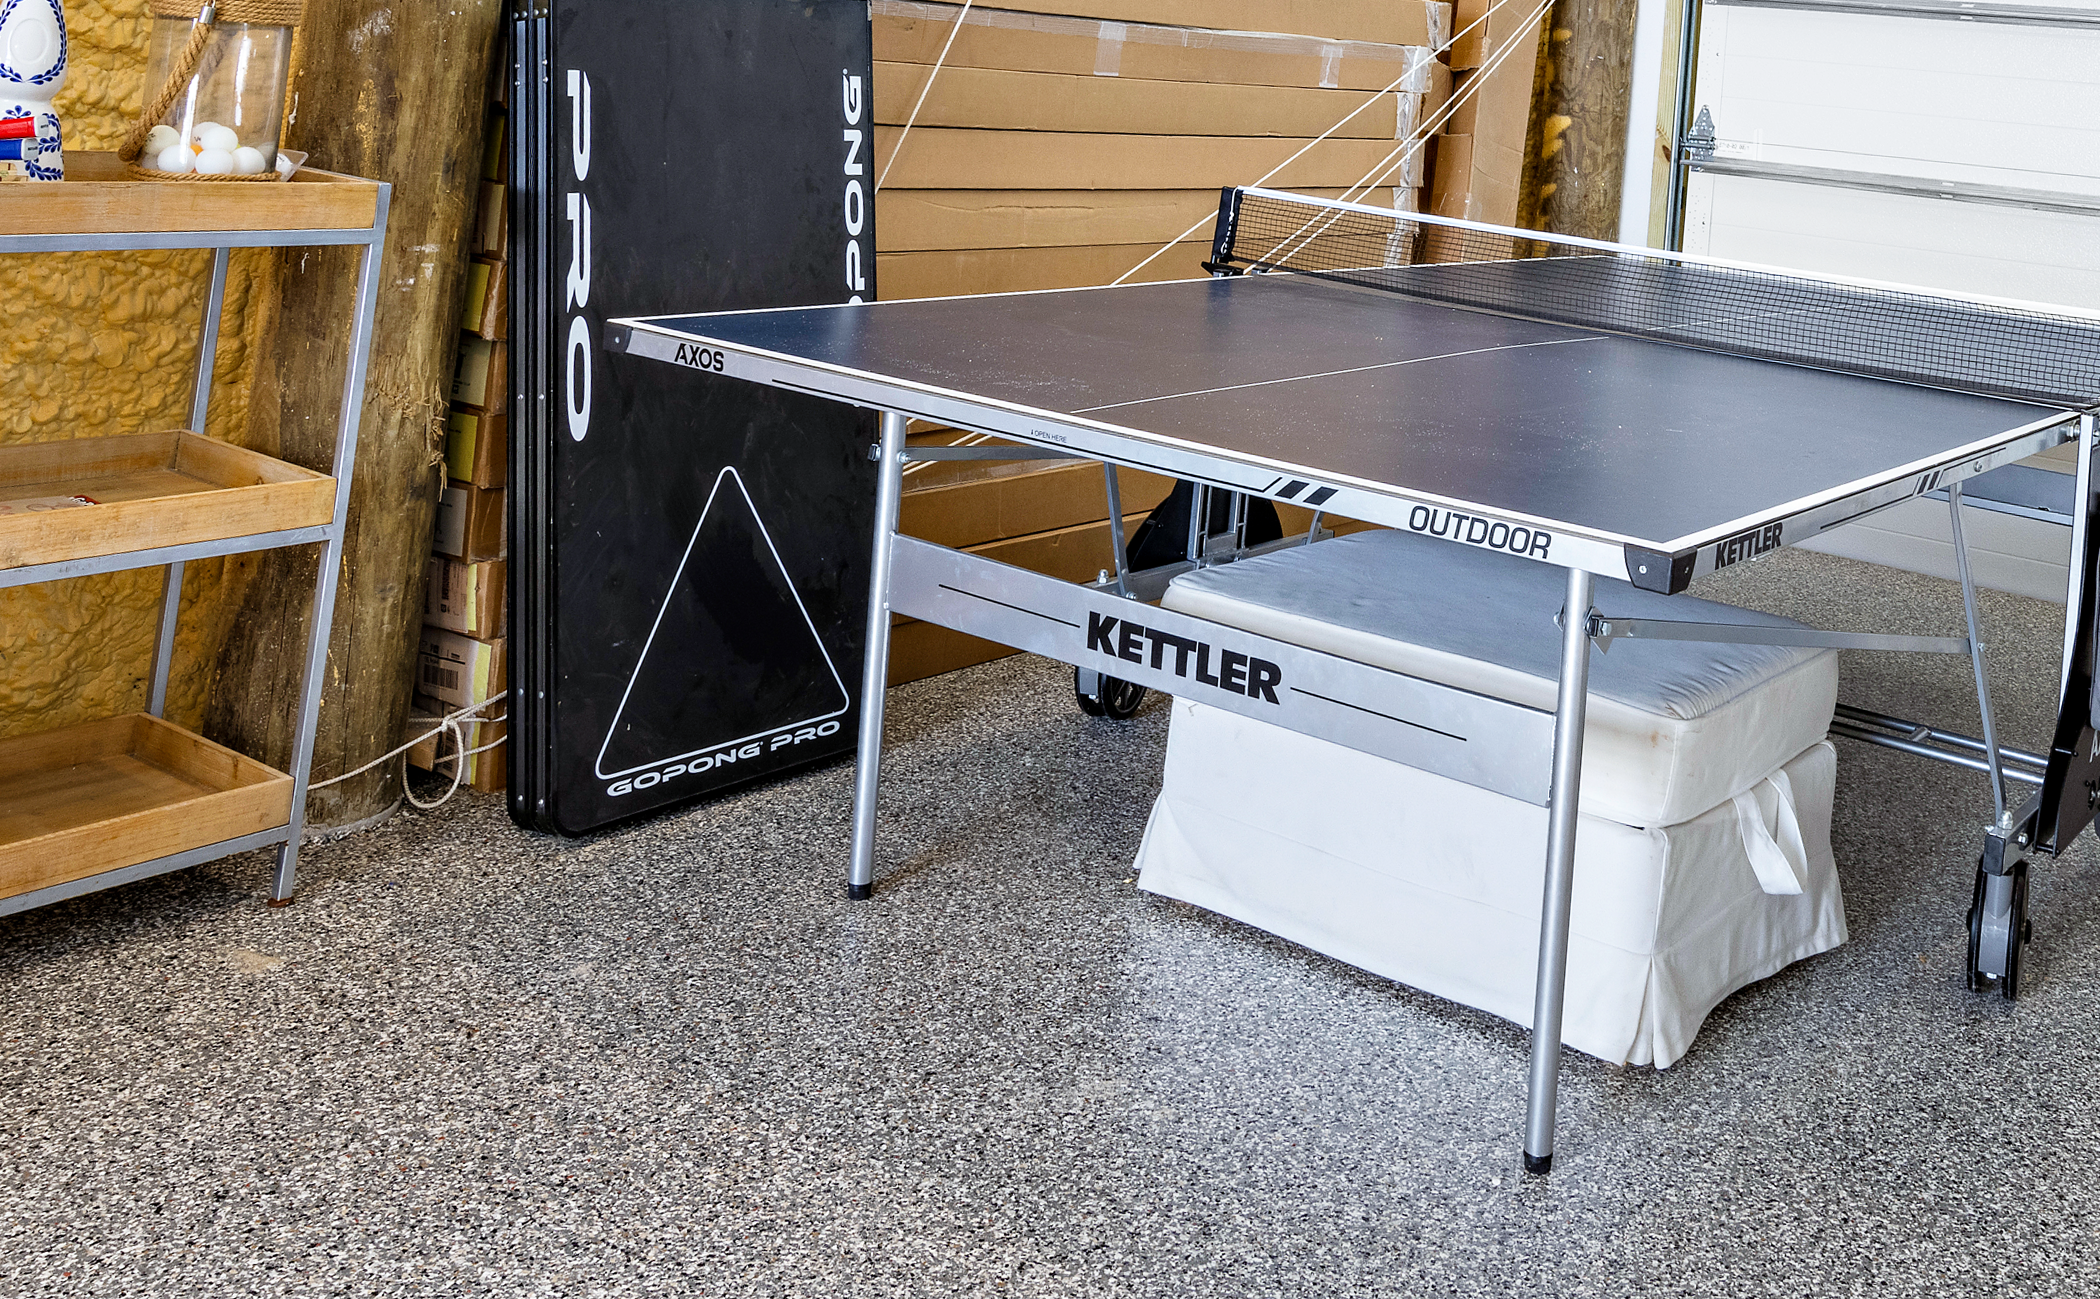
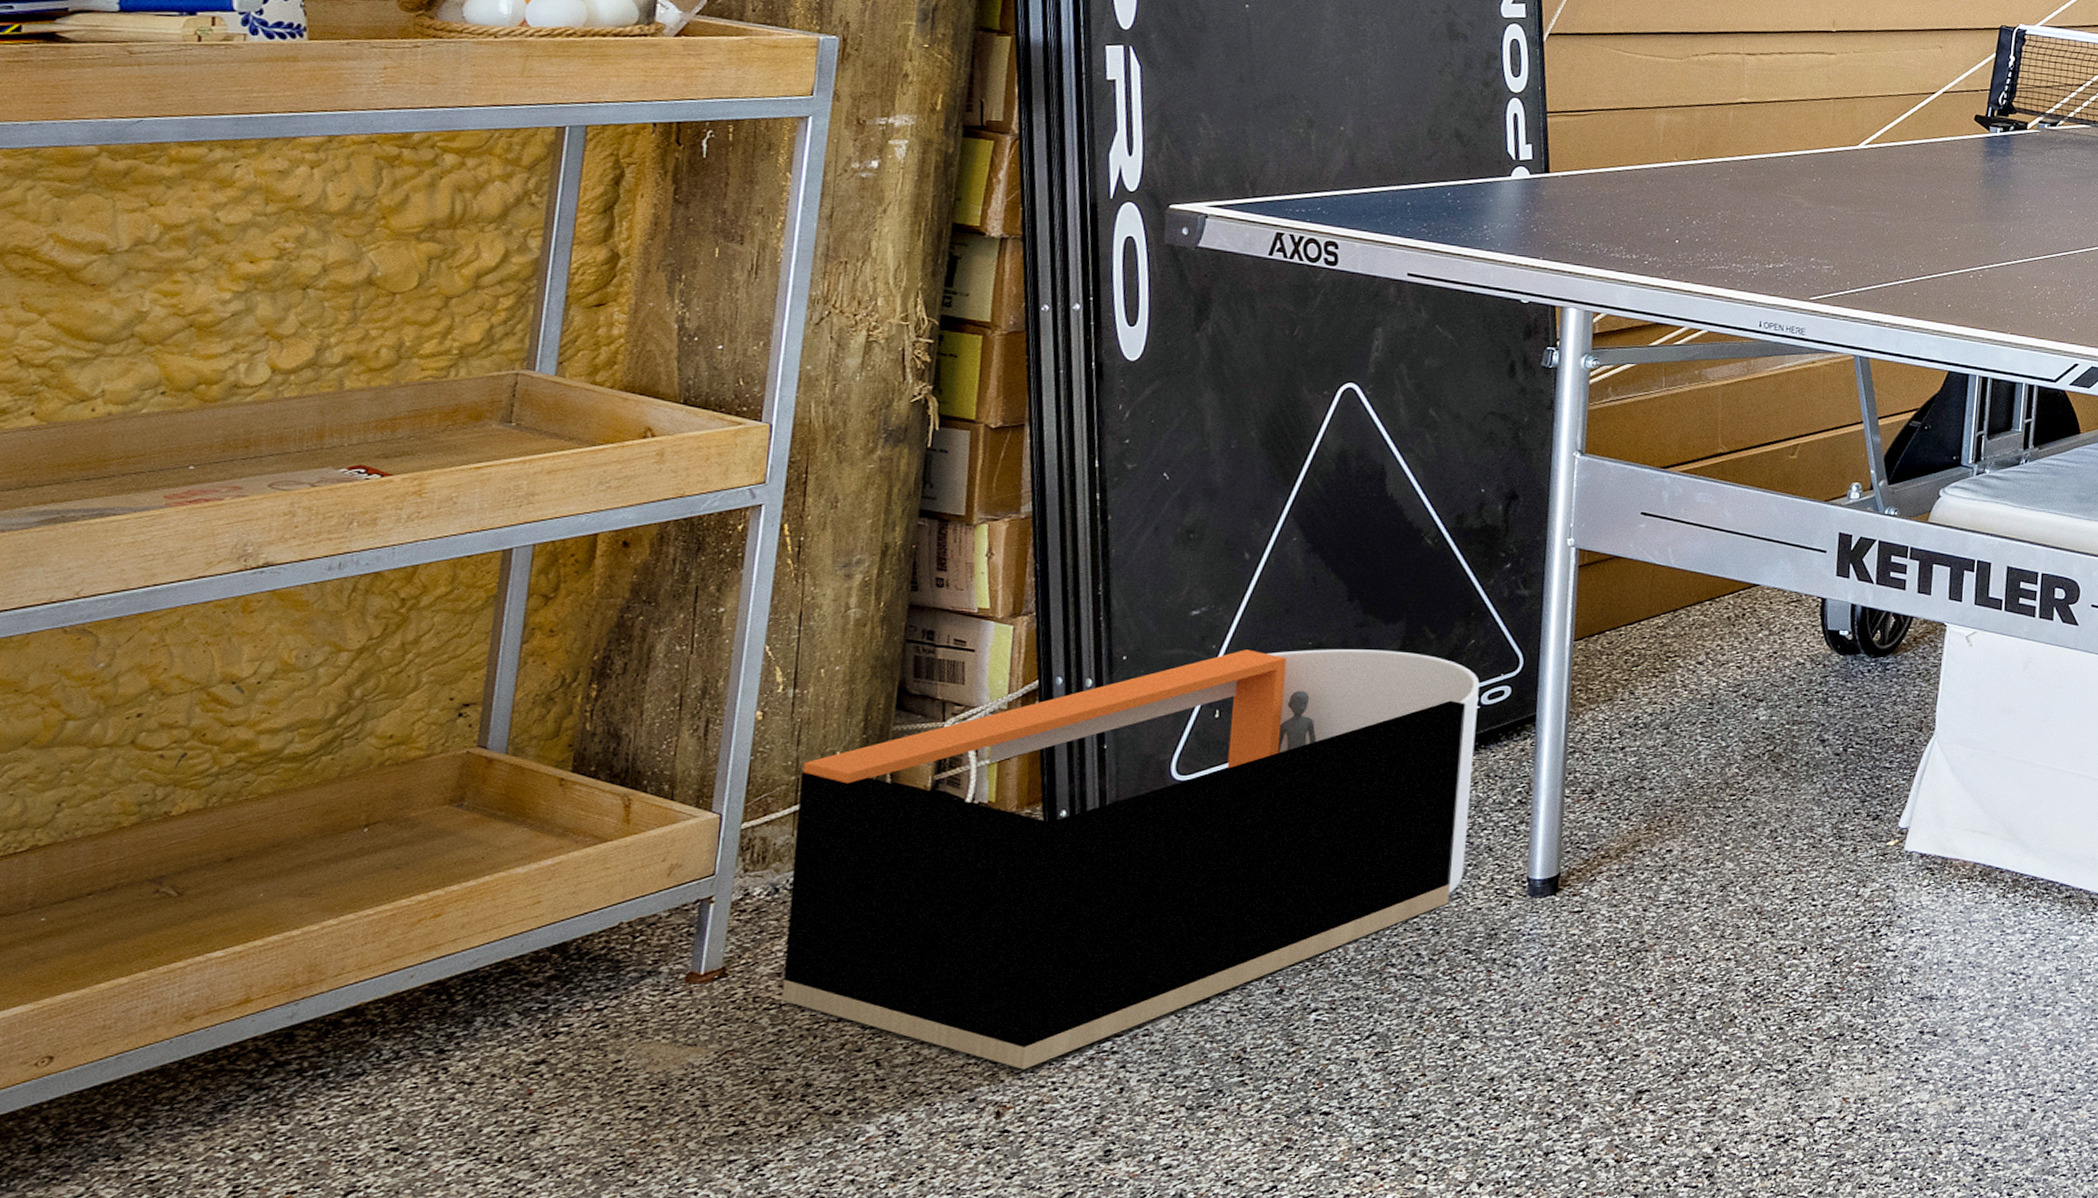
storage bin: none [329,677,817,1001] -> present [781,649,1480,1070]

